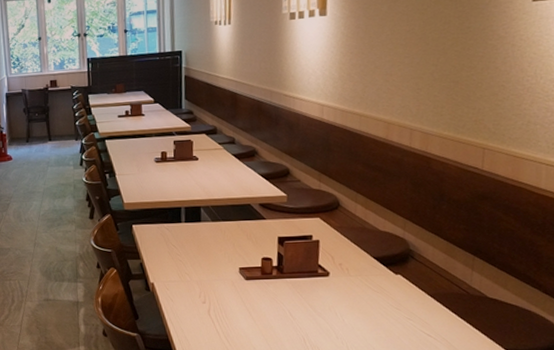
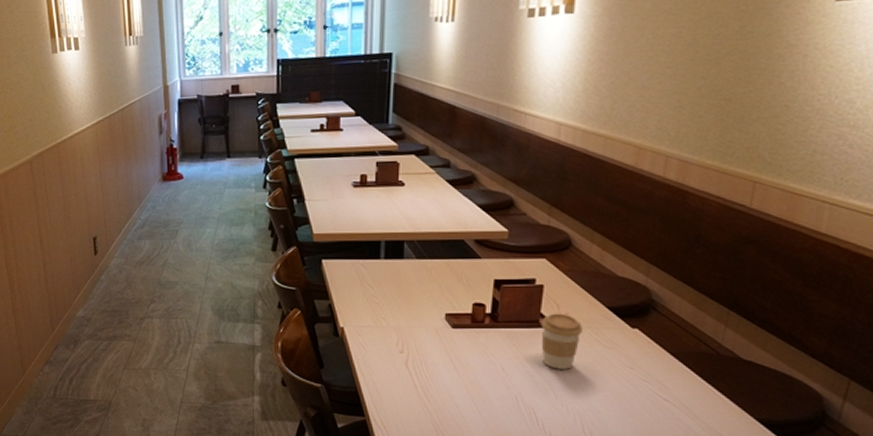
coffee cup: none [319,264,355,312] -> present [541,313,582,370]

